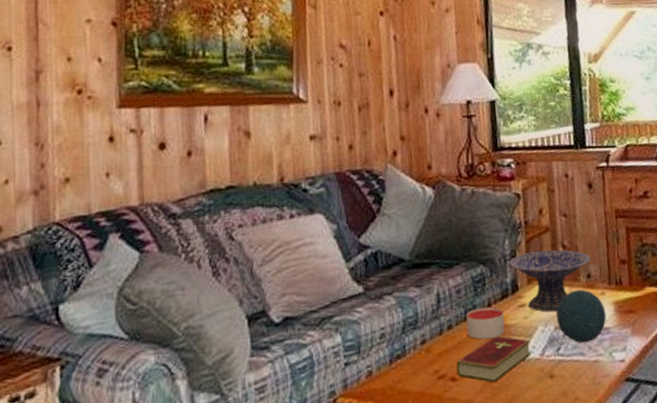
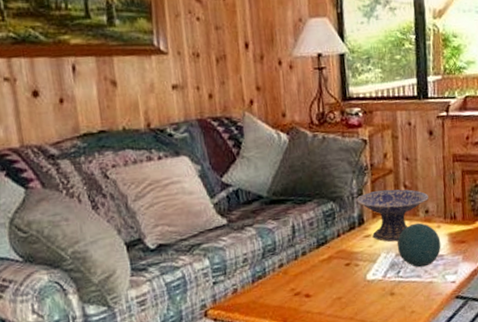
hardcover book: present [456,335,531,383] -> none [310,260,375,299]
candle: present [466,306,505,340] -> none [318,237,352,264]

